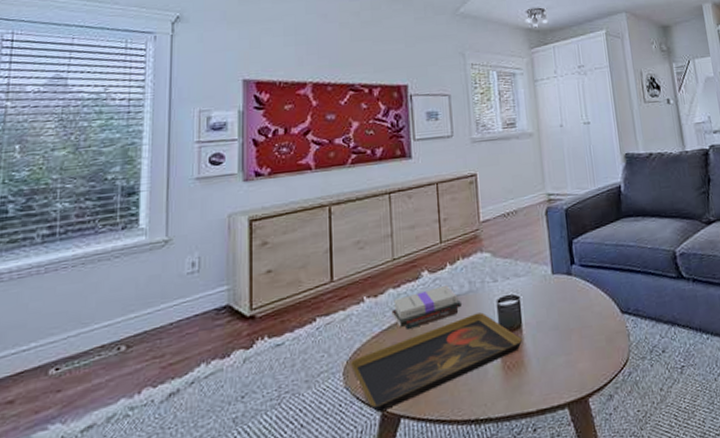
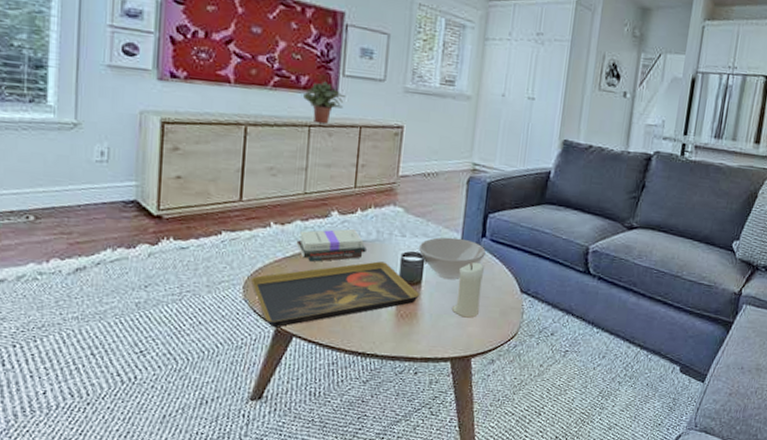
potted plant: none [380,149,419,189] -> present [303,81,346,125]
bowl: none [512,270,578,317] -> present [418,237,486,280]
candle: none [556,291,585,354] -> present [451,262,484,318]

